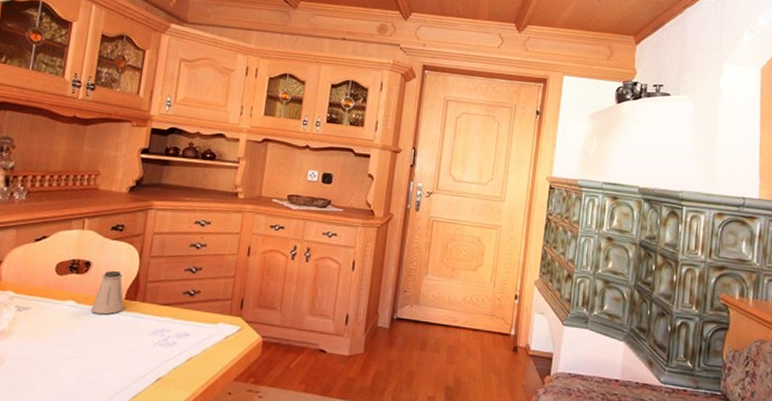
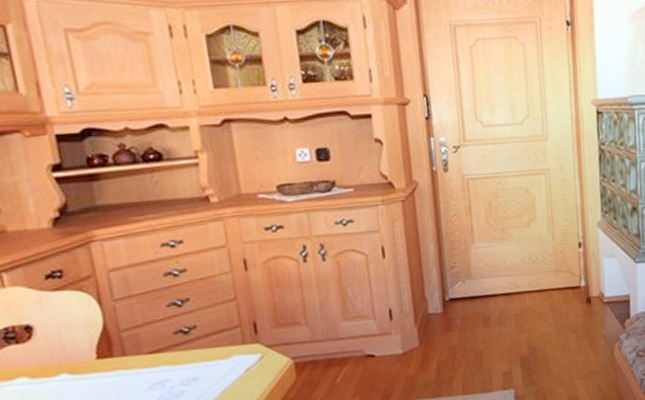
saltshaker: present [91,271,124,315] -> none [54,328,100,386]

